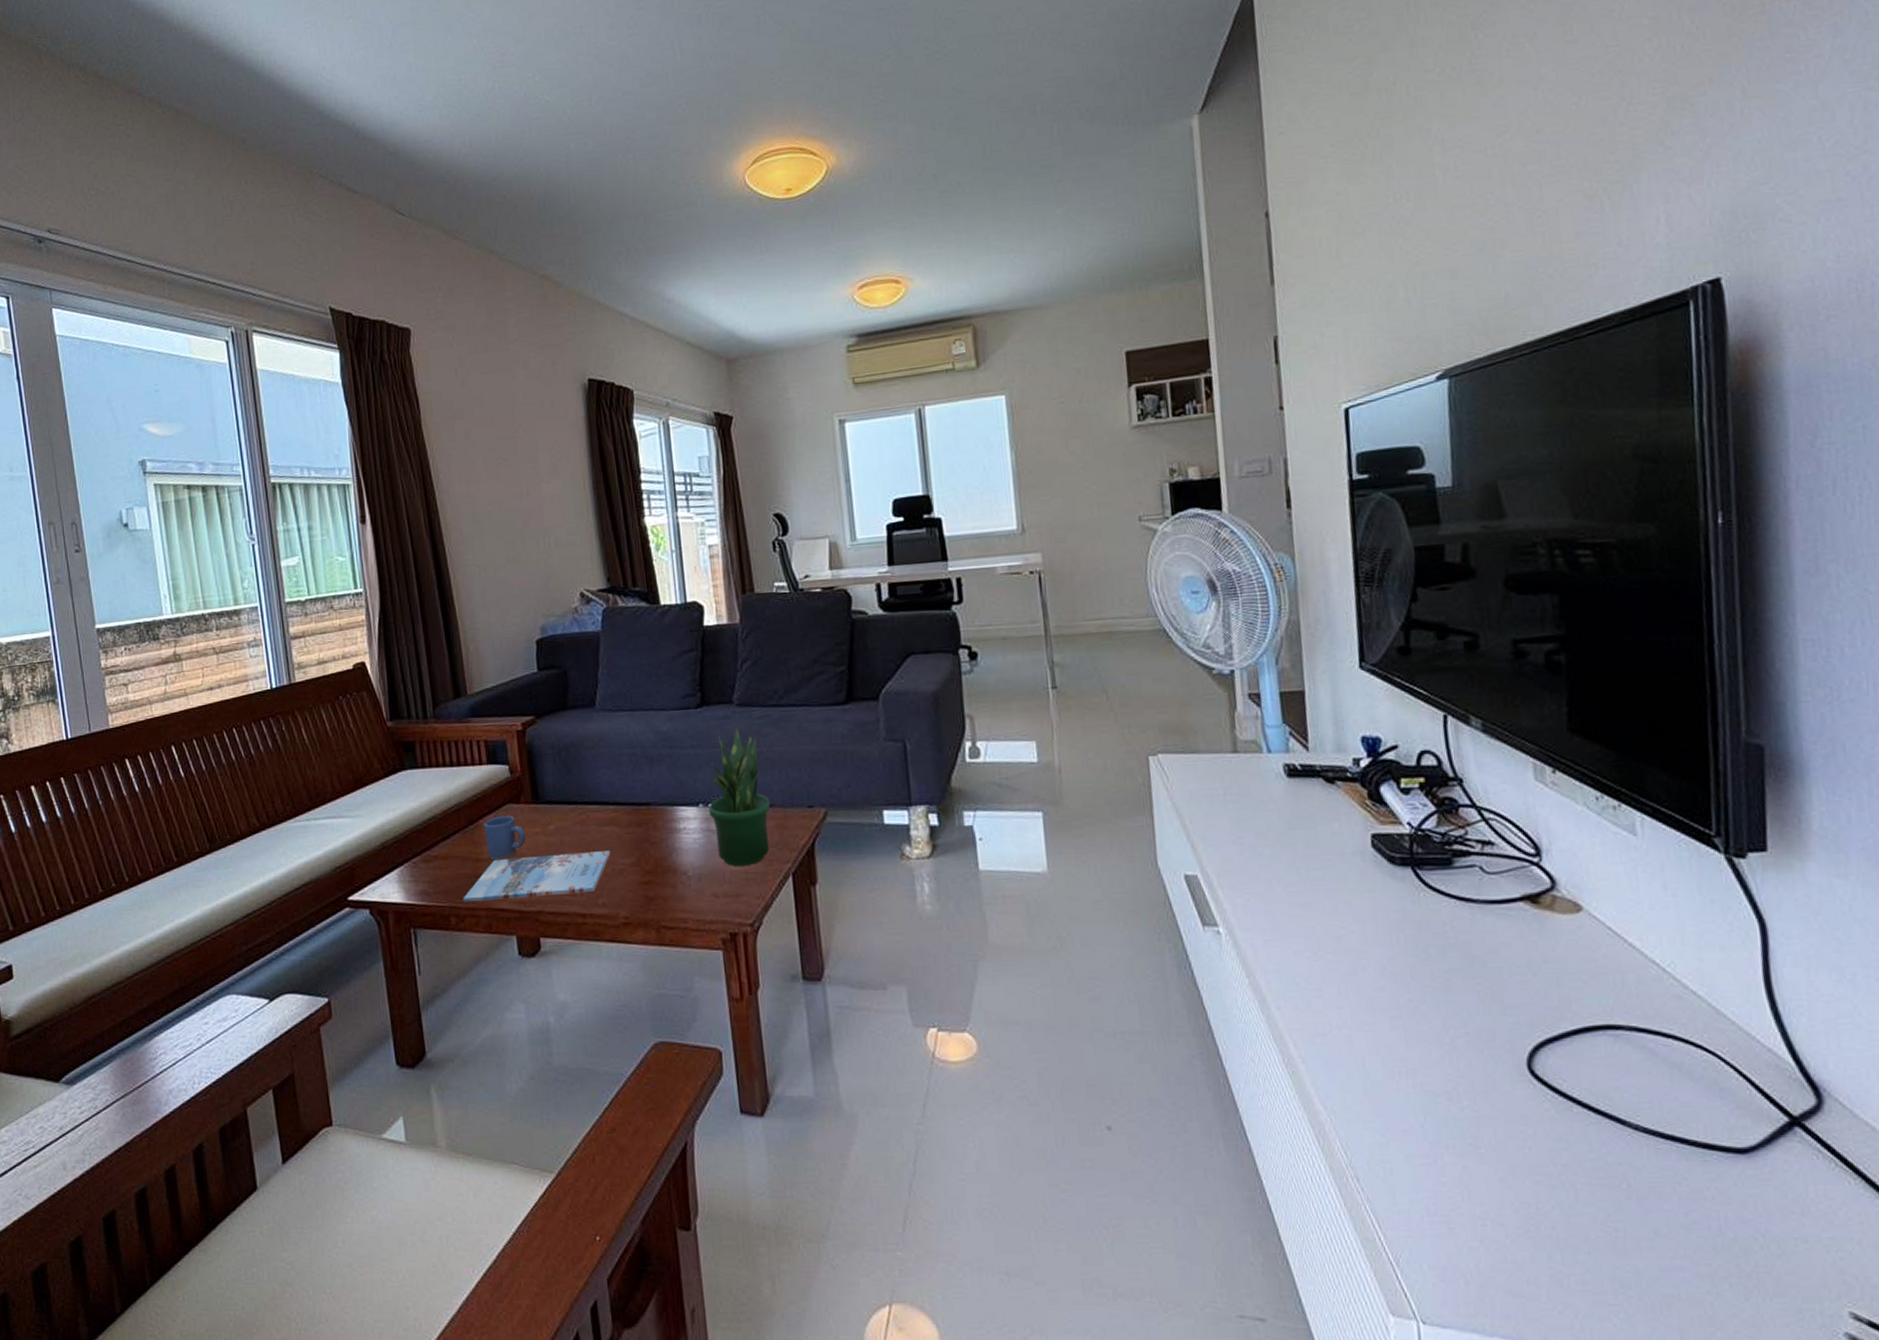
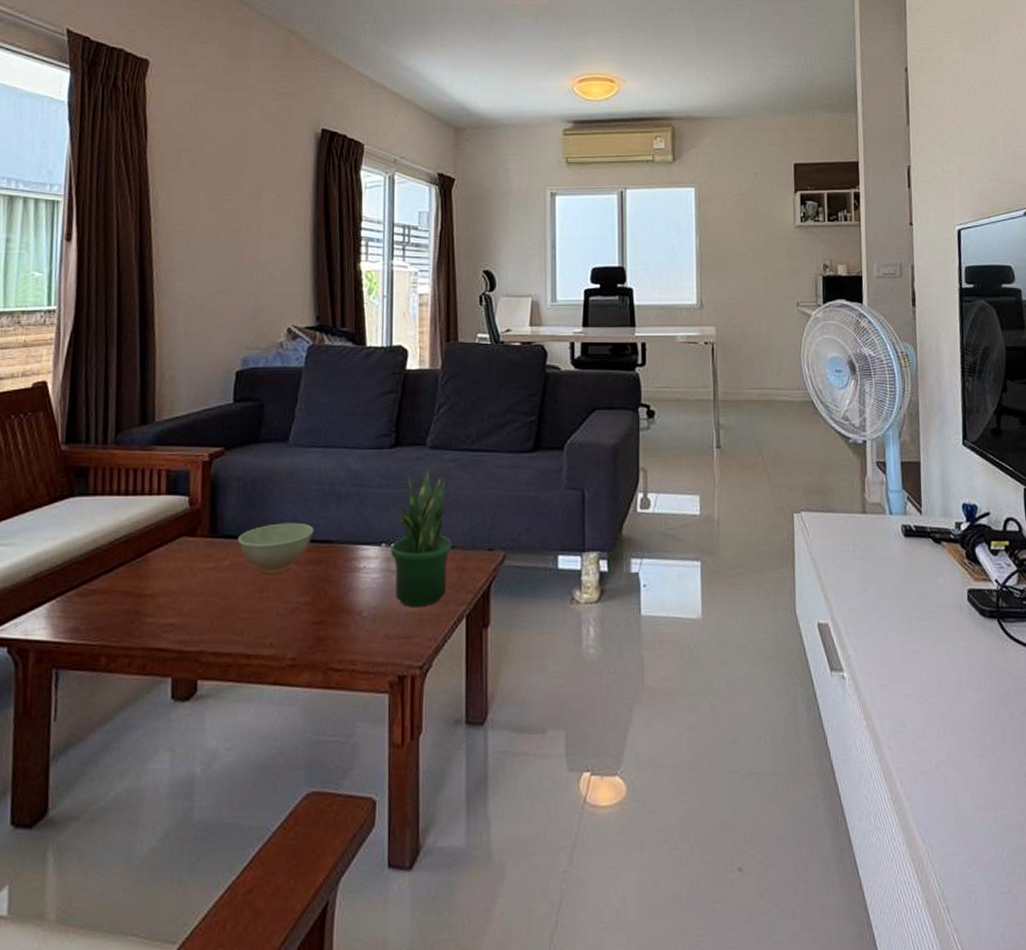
magazine: present [463,851,611,902] -> none [117,589,286,641]
mug: present [484,815,526,860] -> none [152,548,197,596]
bowl: none [559,786,631,838] -> present [238,522,314,575]

